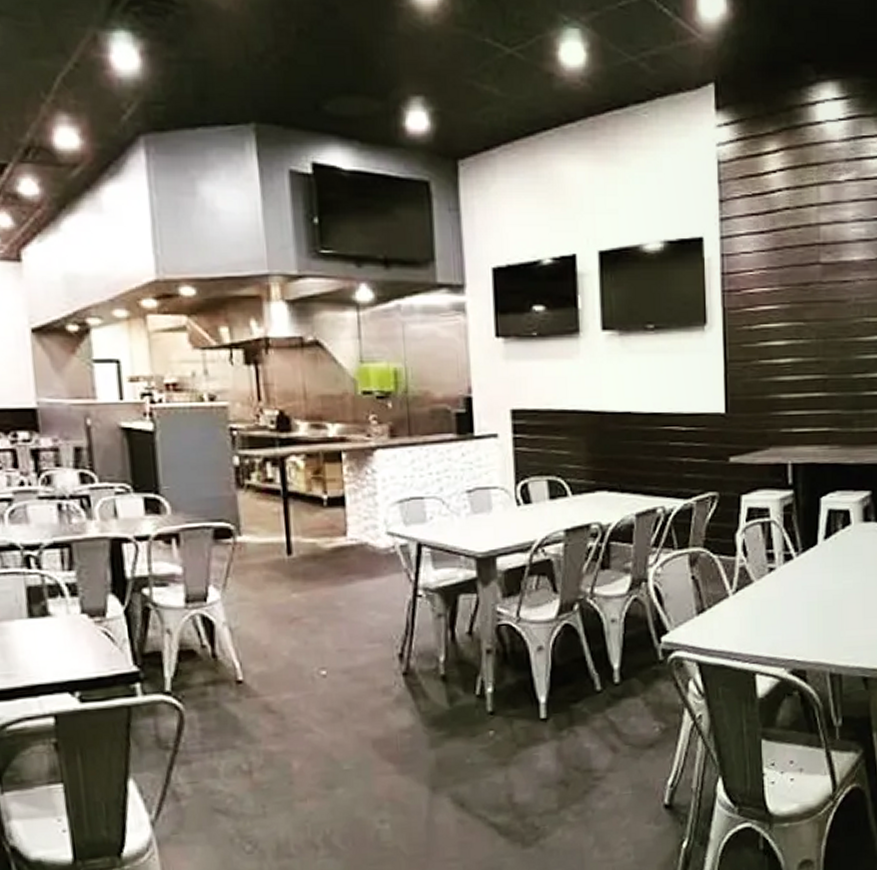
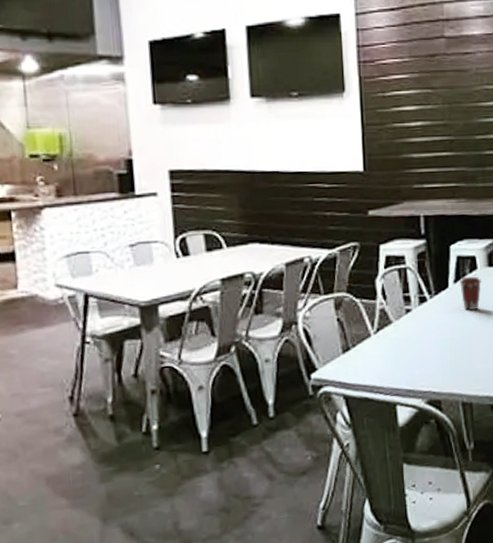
coffee cup: none [831,532,855,571] -> present [460,276,481,311]

